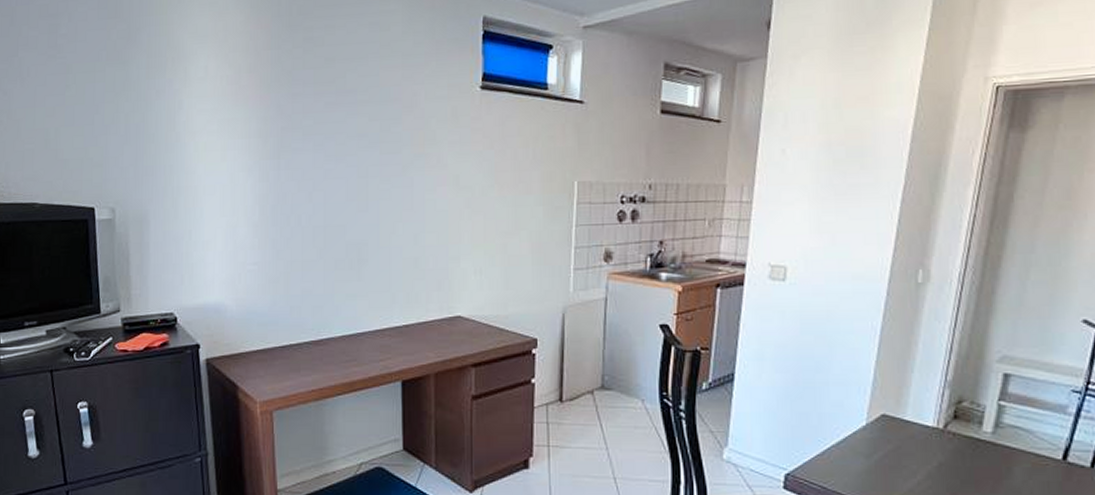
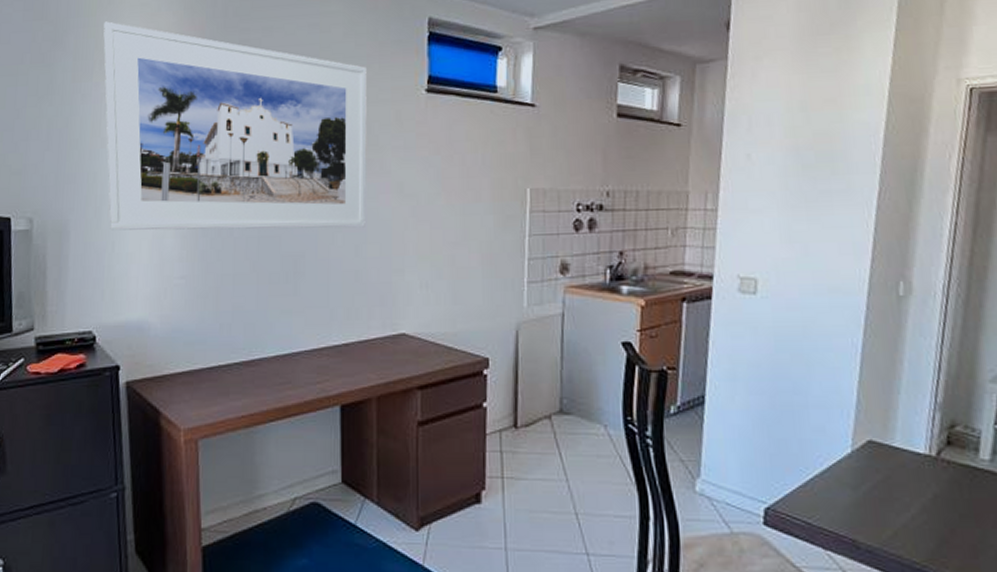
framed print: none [174,19,425,220] -> present [103,21,367,231]

